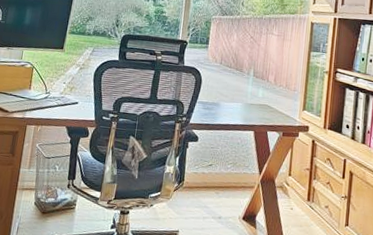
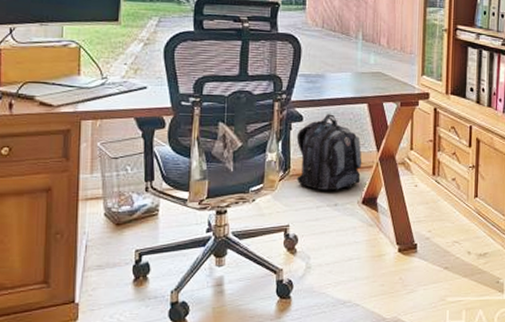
backpack: none [188,137,246,205] -> present [296,114,362,191]

